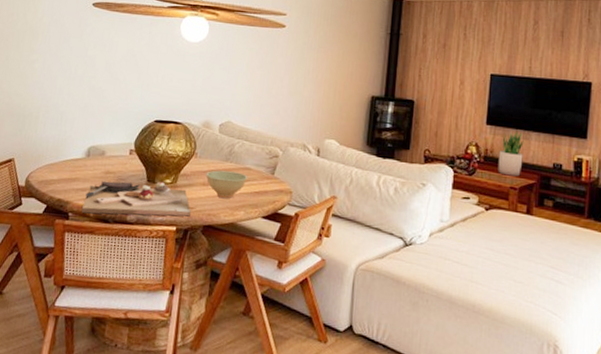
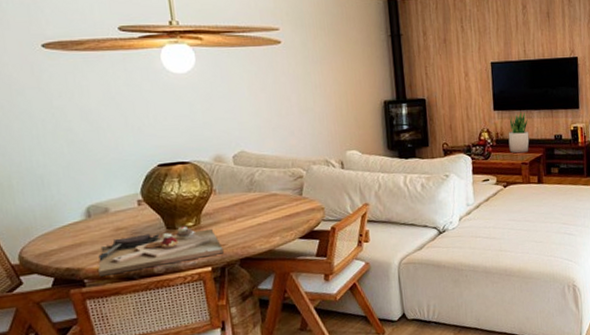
bowl: present [206,170,248,198] -> none [230,200,276,228]

